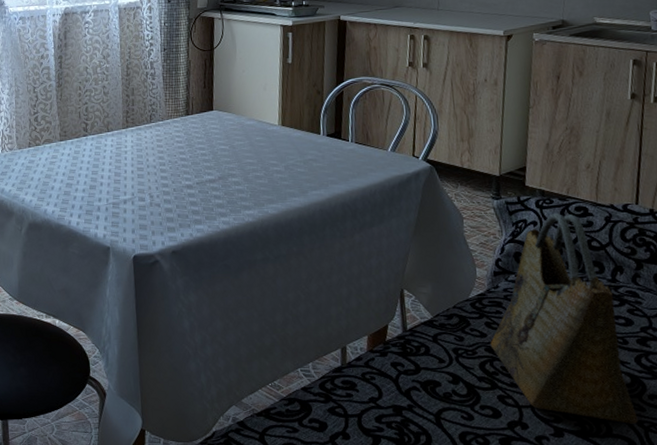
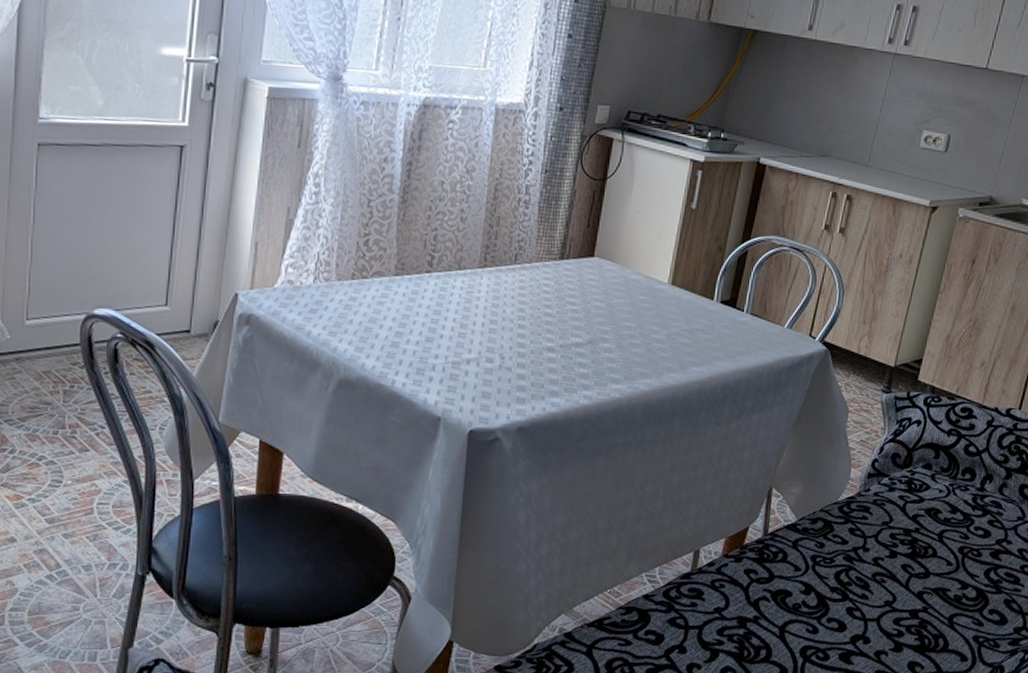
grocery bag: present [490,212,638,424] -> none [849,412,979,639]

